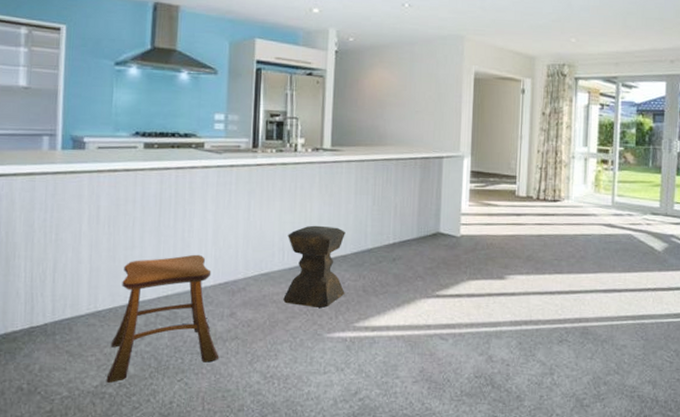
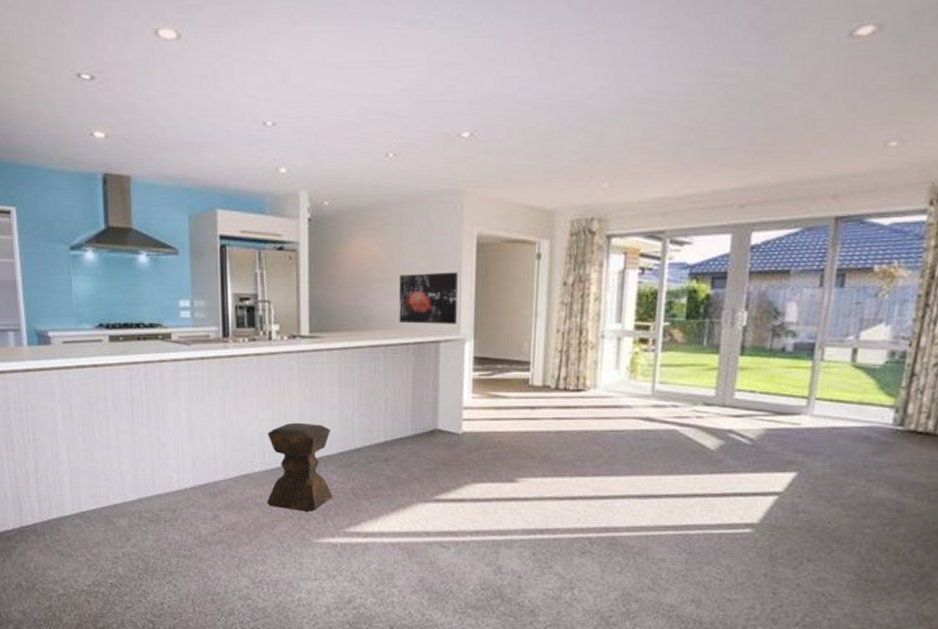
stool: present [106,254,219,383] -> none [97,454,206,582]
wall art: none [409,100,459,143] -> present [399,272,458,324]

